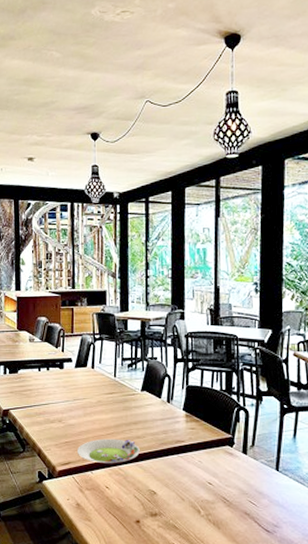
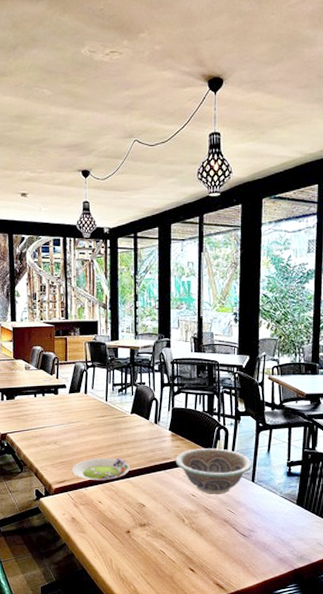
decorative bowl: none [190,431,277,484] -> present [175,448,253,495]

